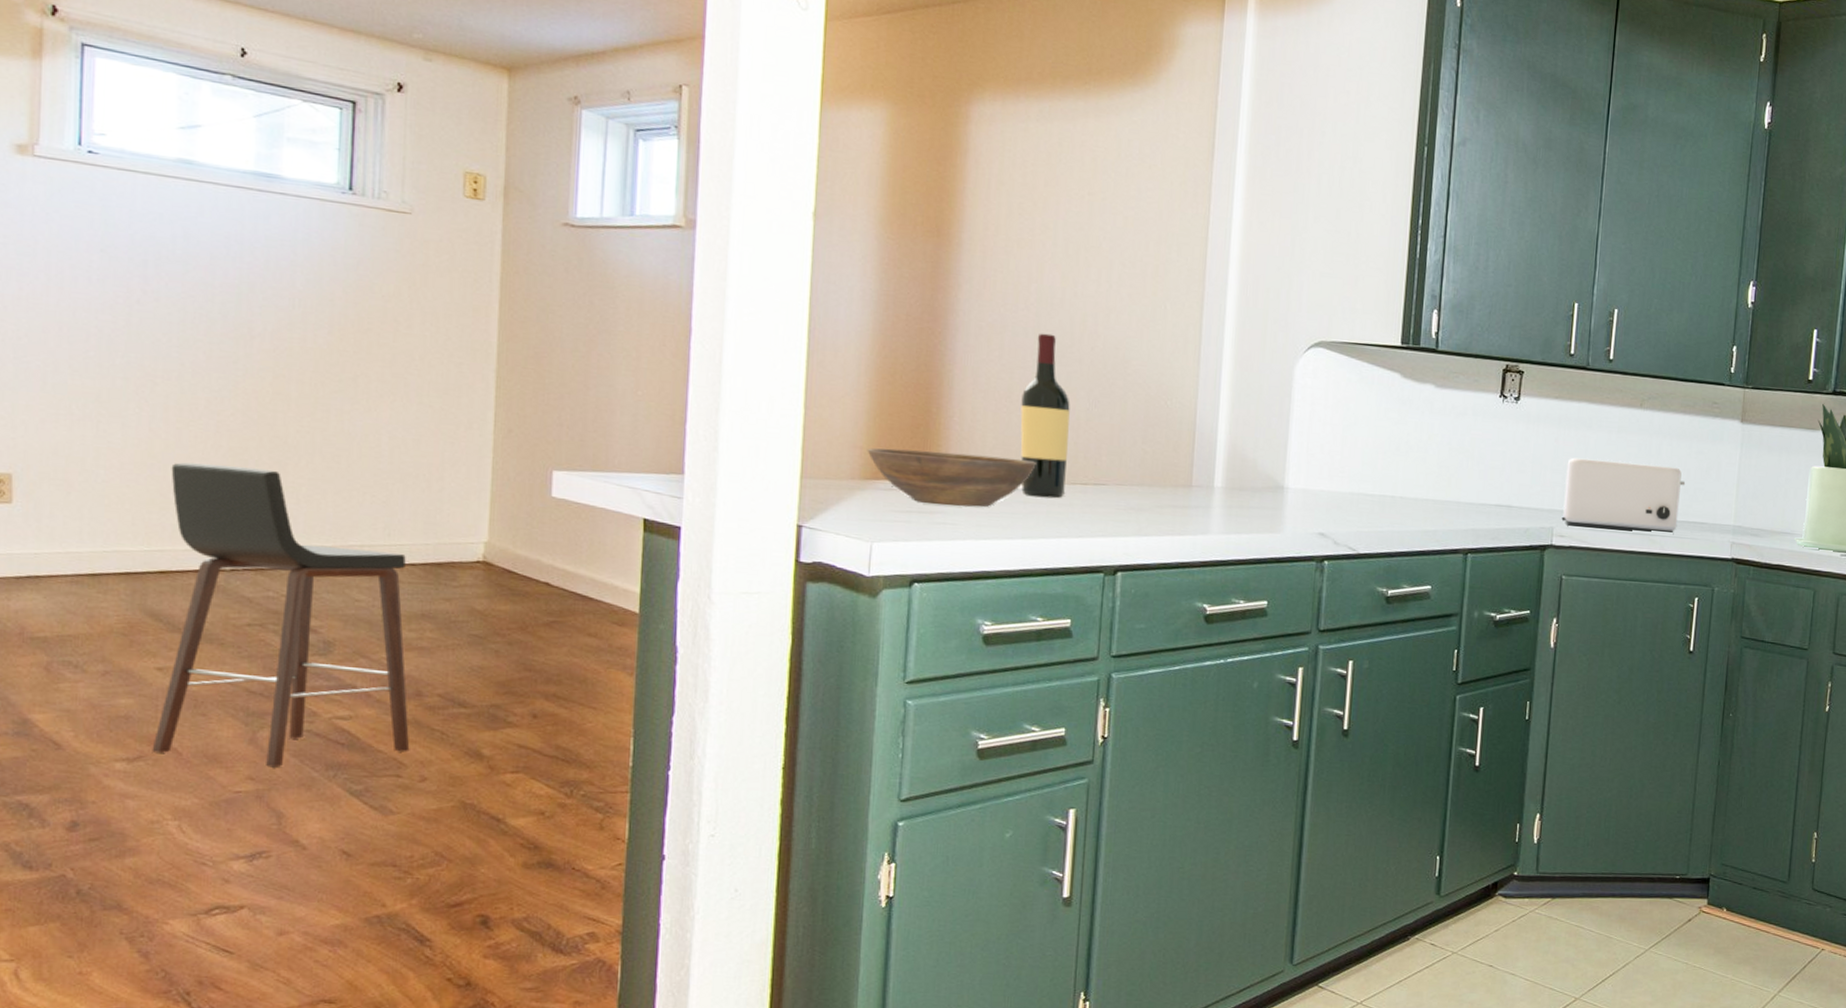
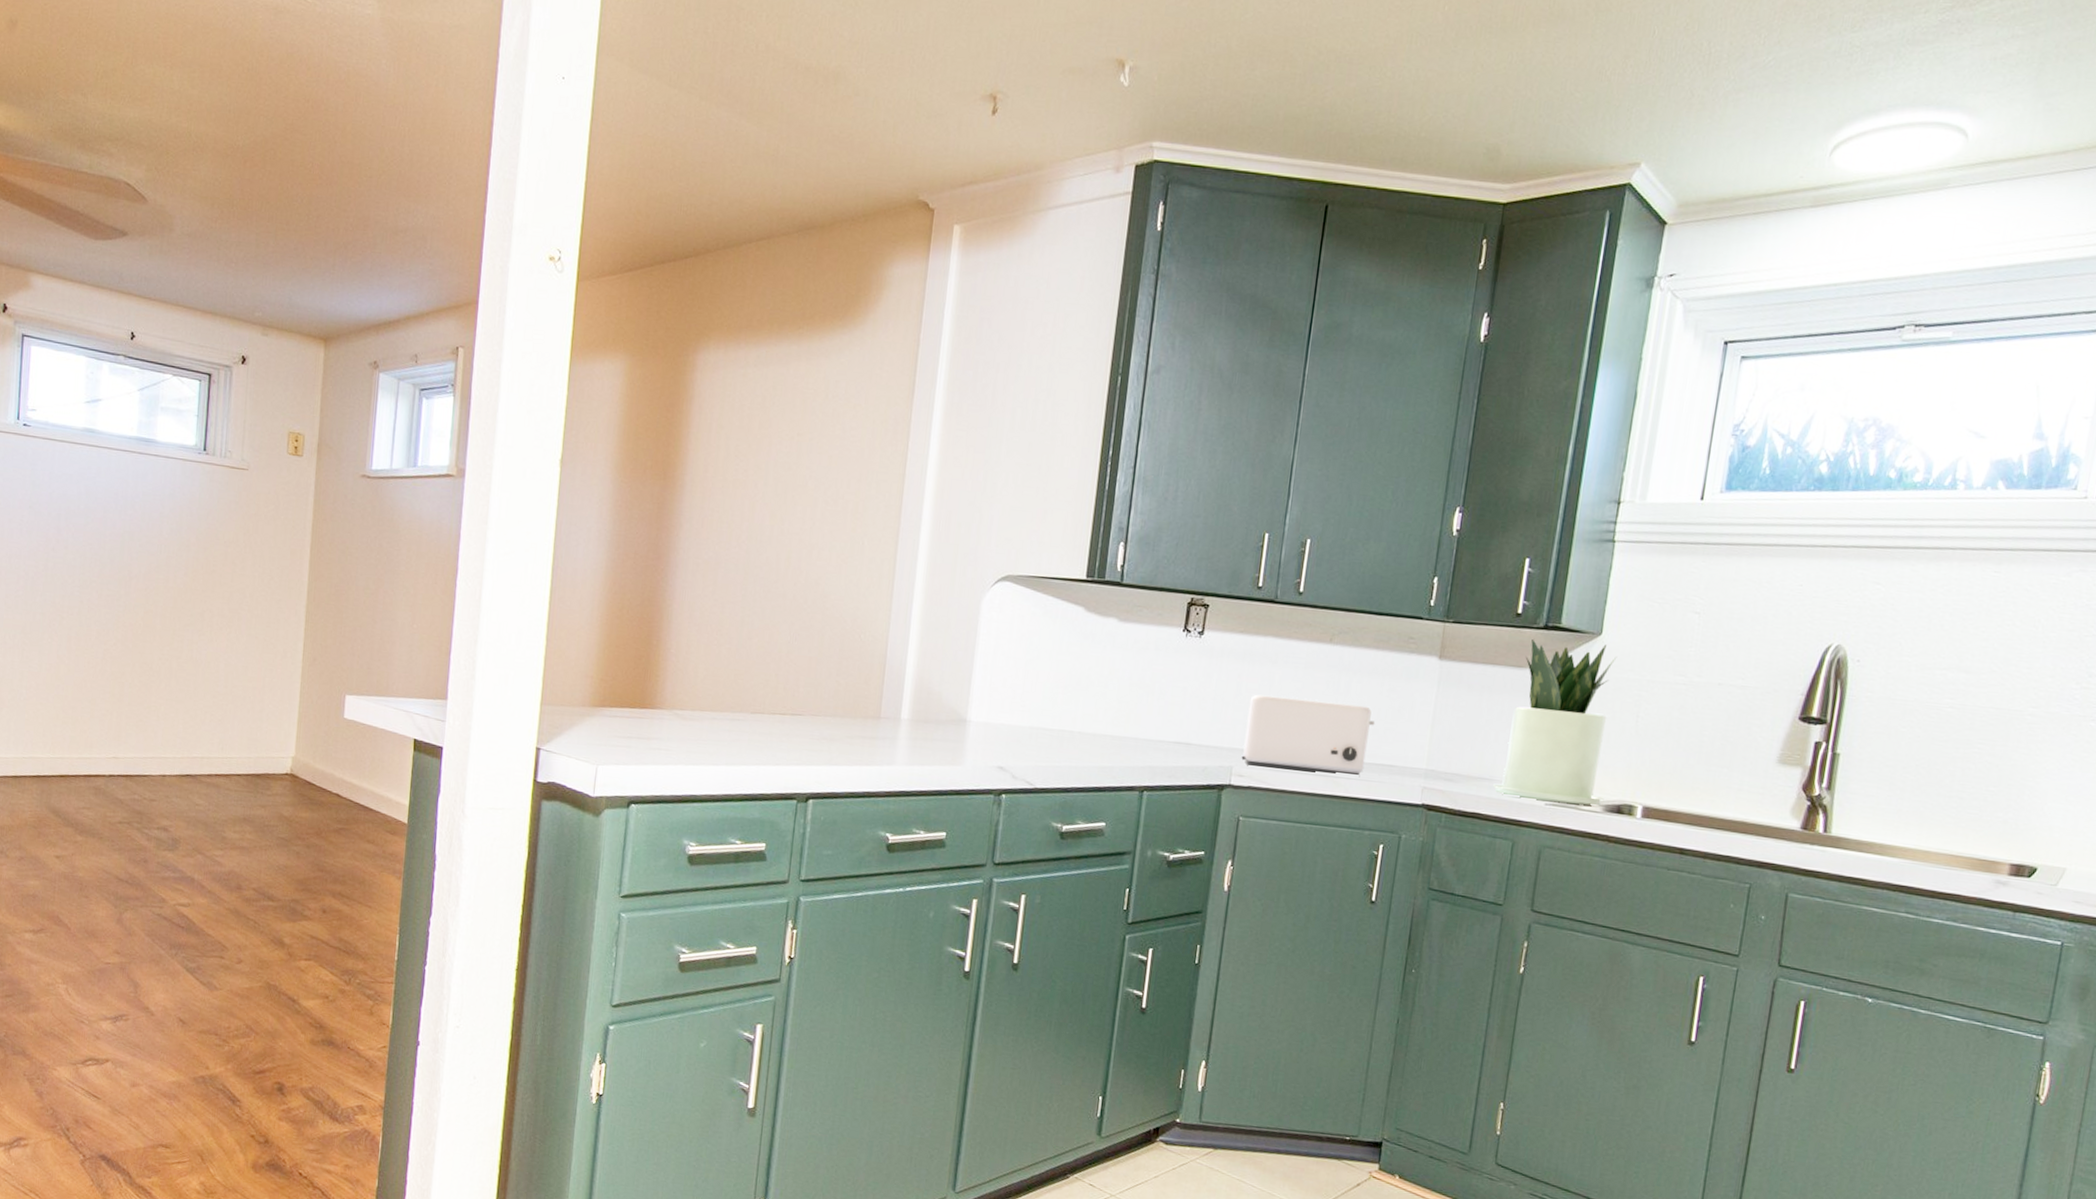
bar stool: present [152,462,410,768] -> none [50,684,234,945]
bowl: present [867,448,1036,507] -> none [596,677,741,734]
wine bottle: present [1020,333,1070,499] -> none [727,569,774,728]

